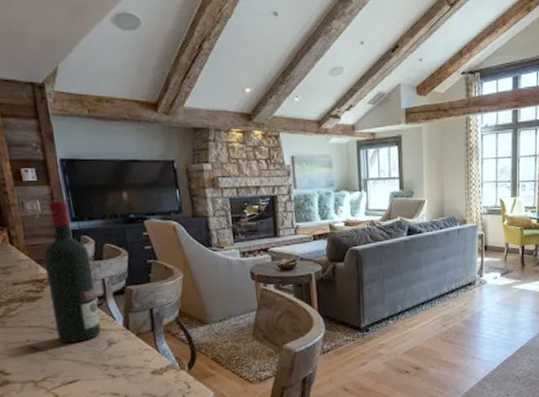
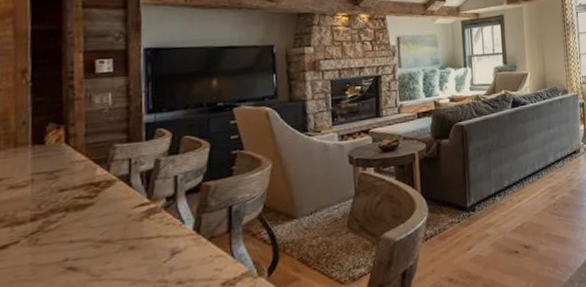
wine bottle: present [43,200,101,343] -> none [105,91,164,258]

